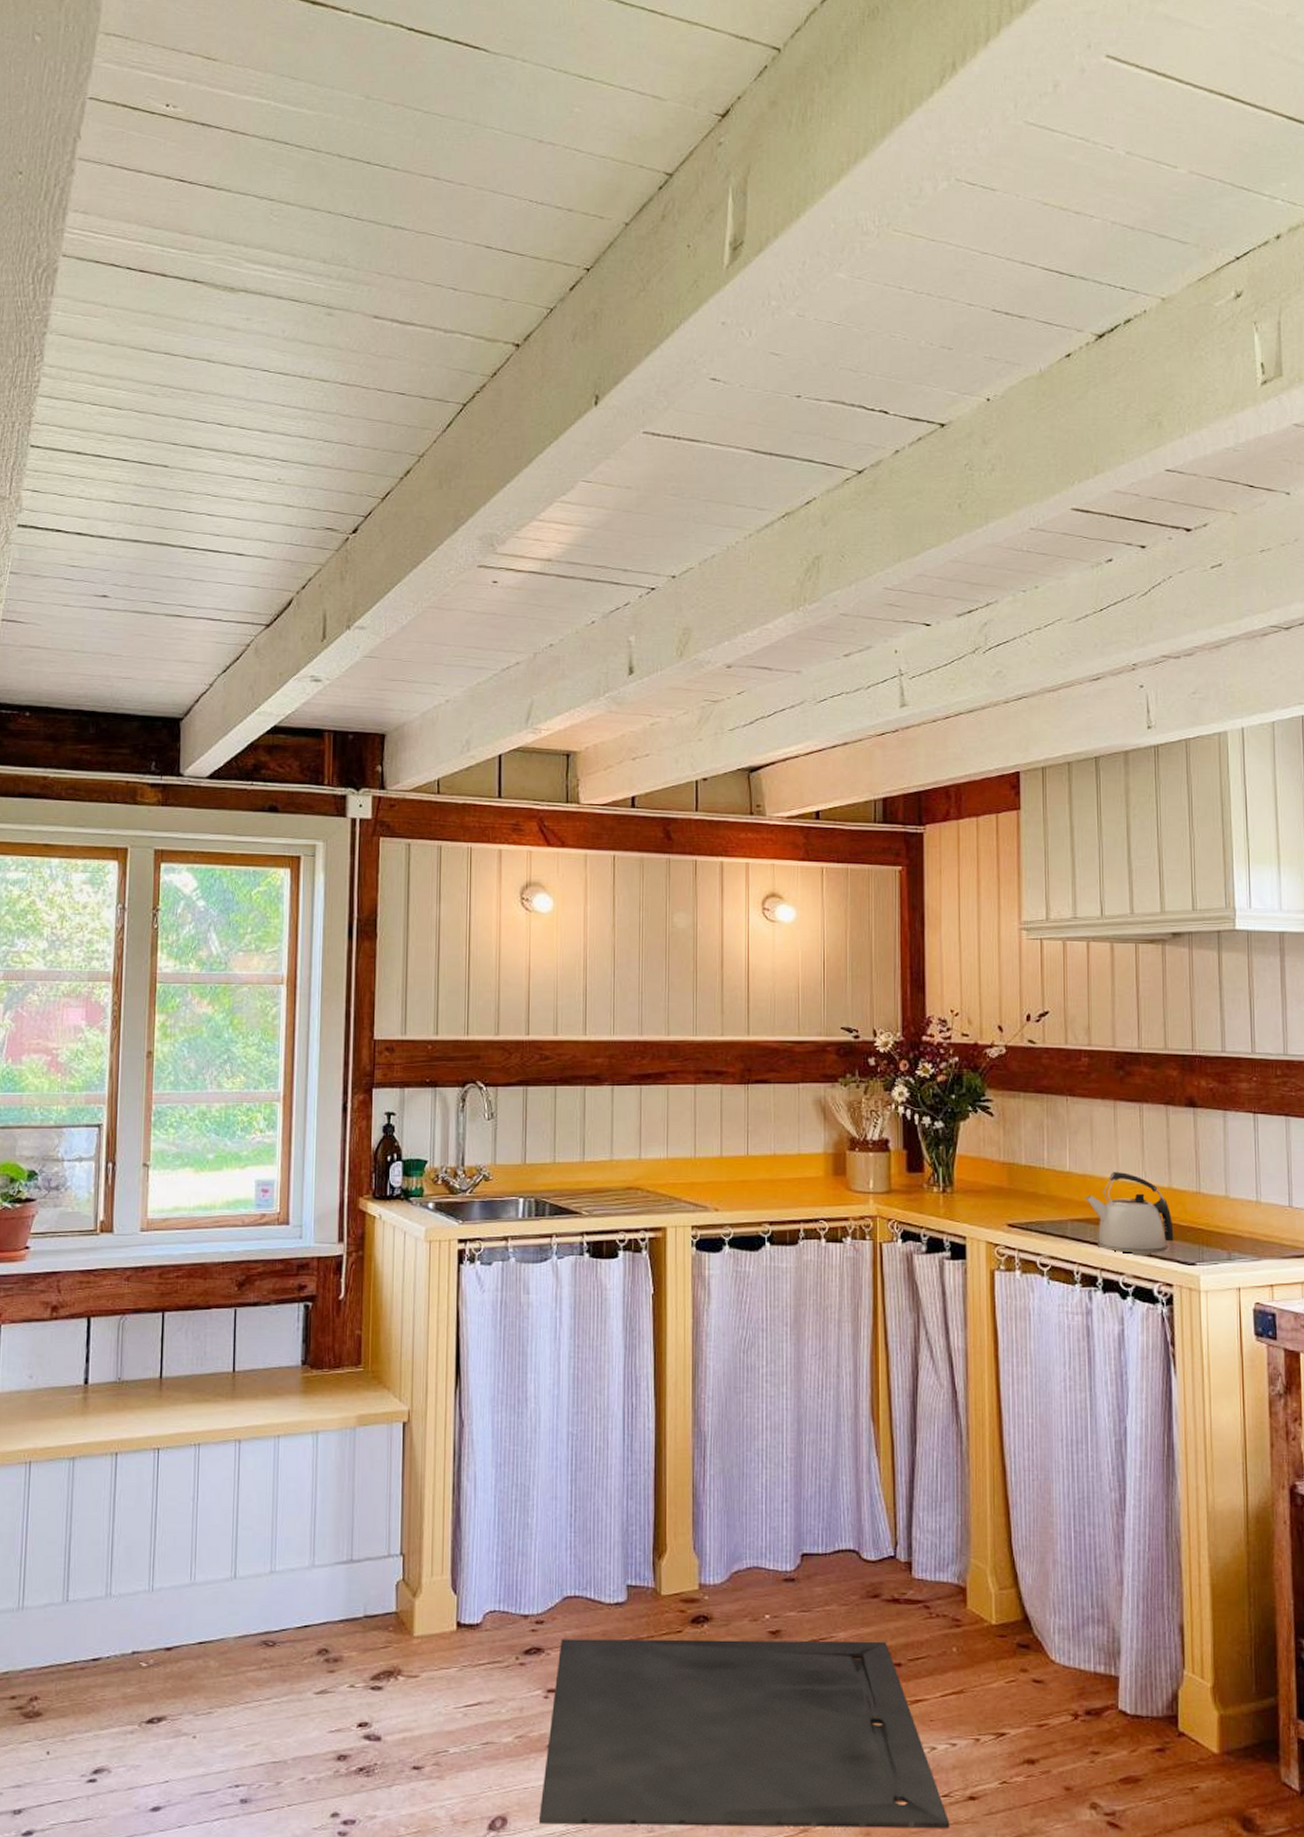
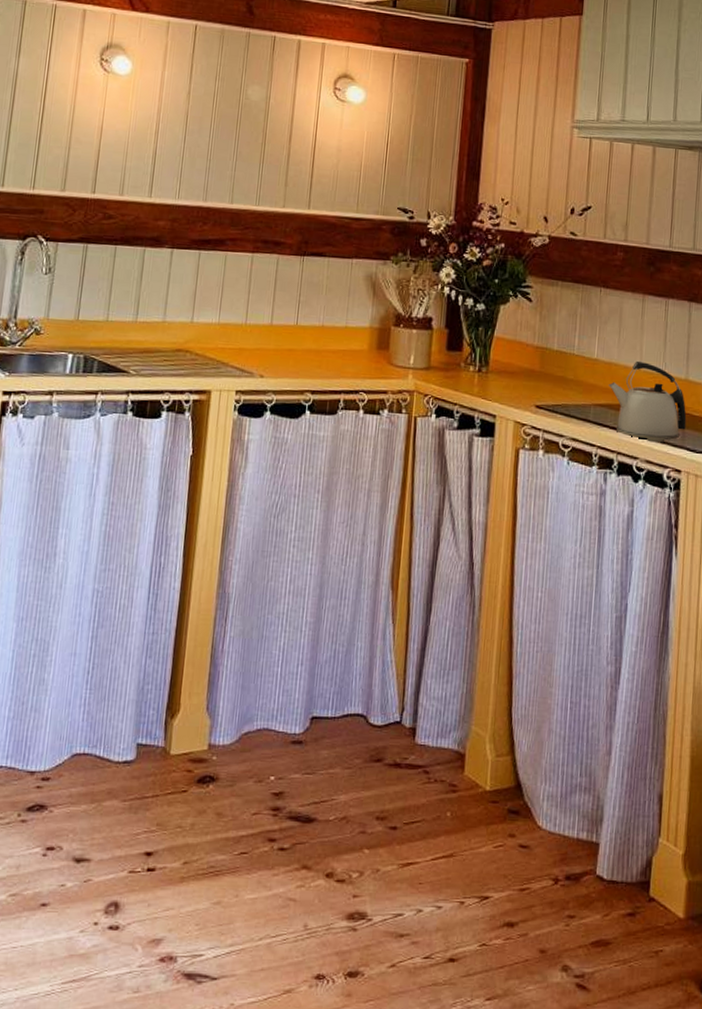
door mat: present [539,1638,950,1828] -> none [25,796,429,989]

